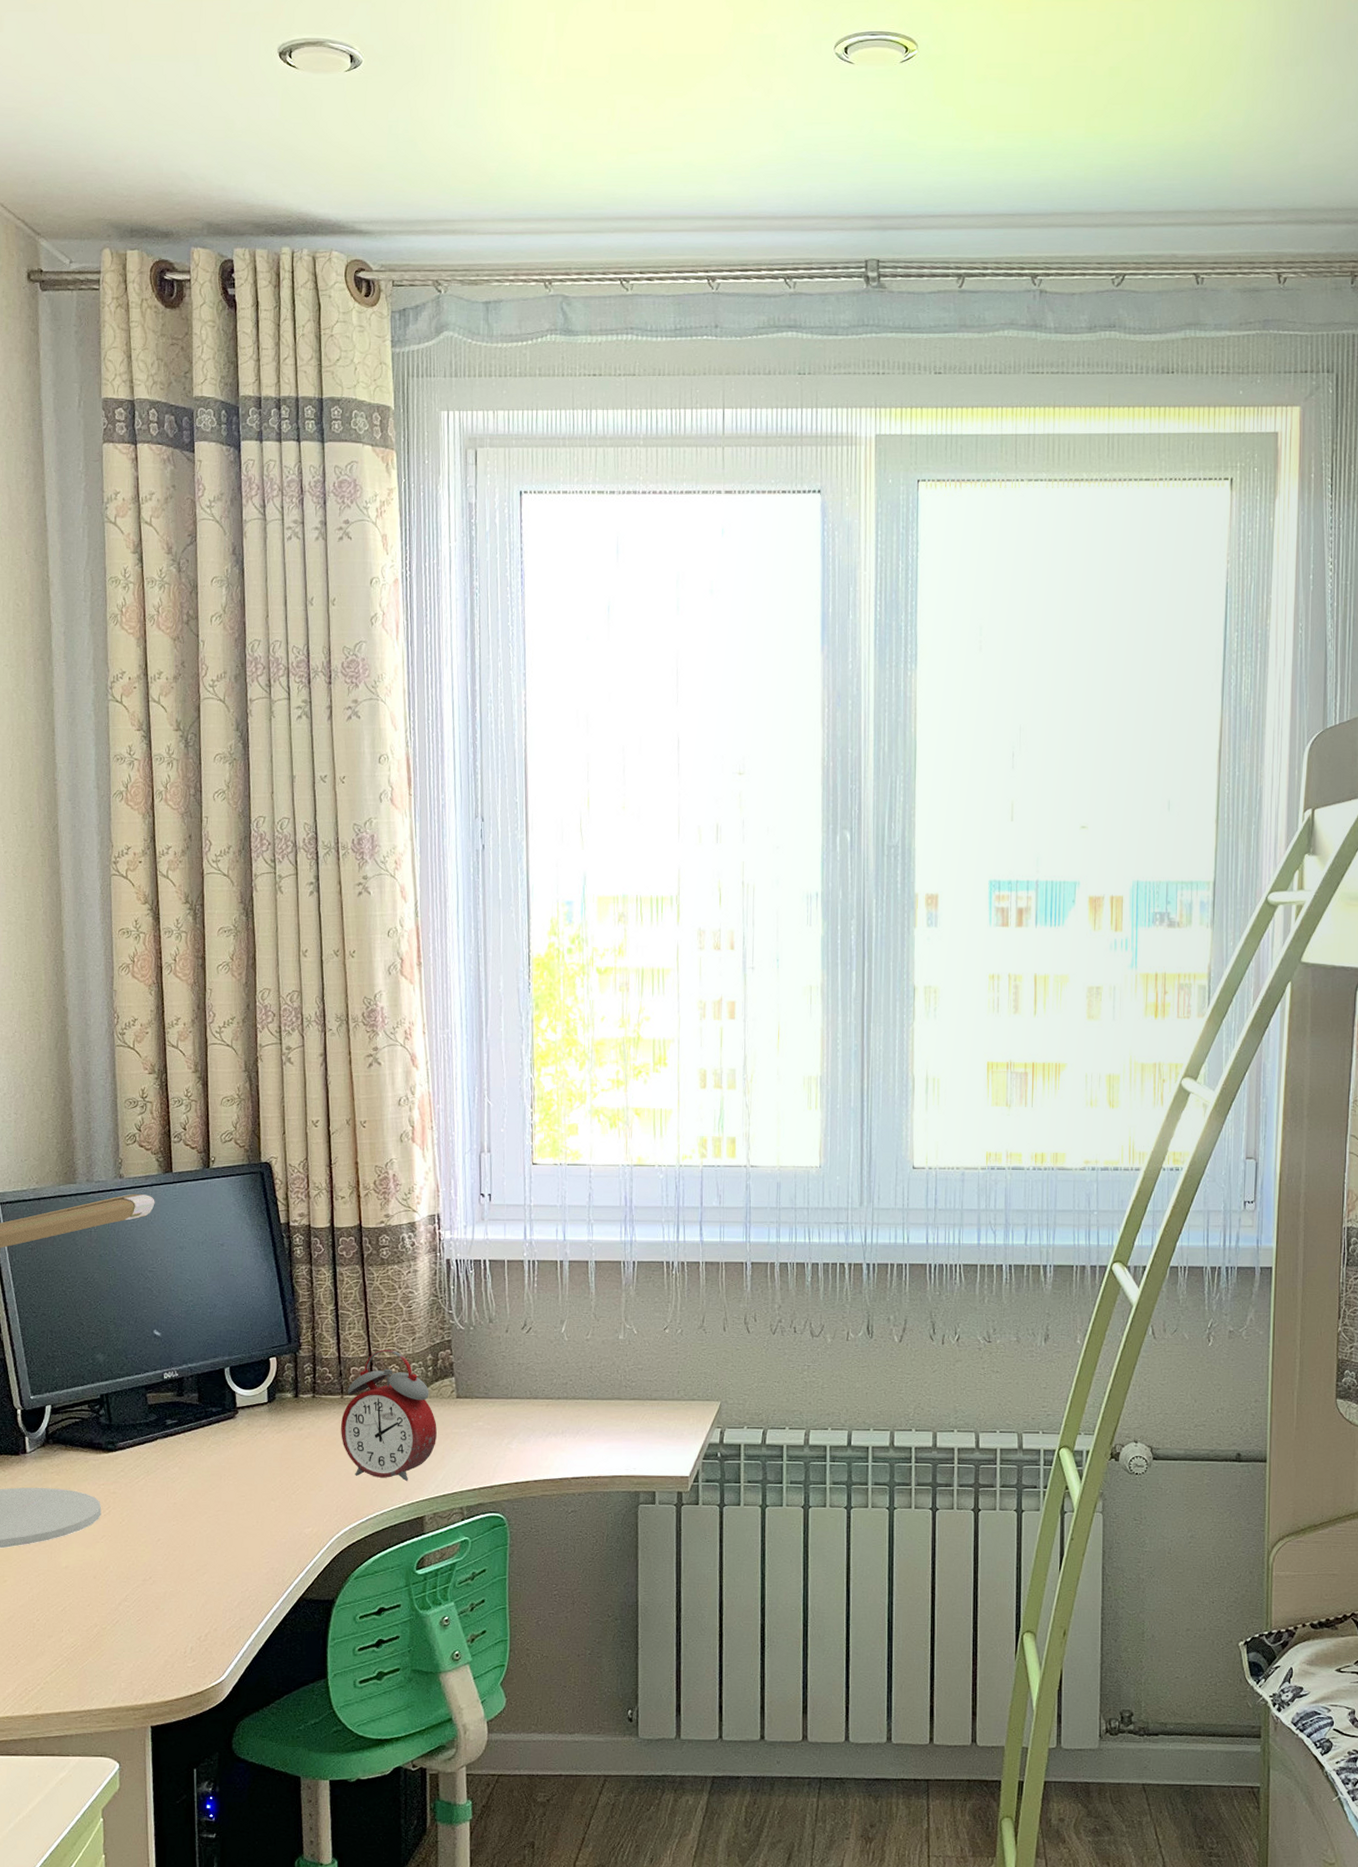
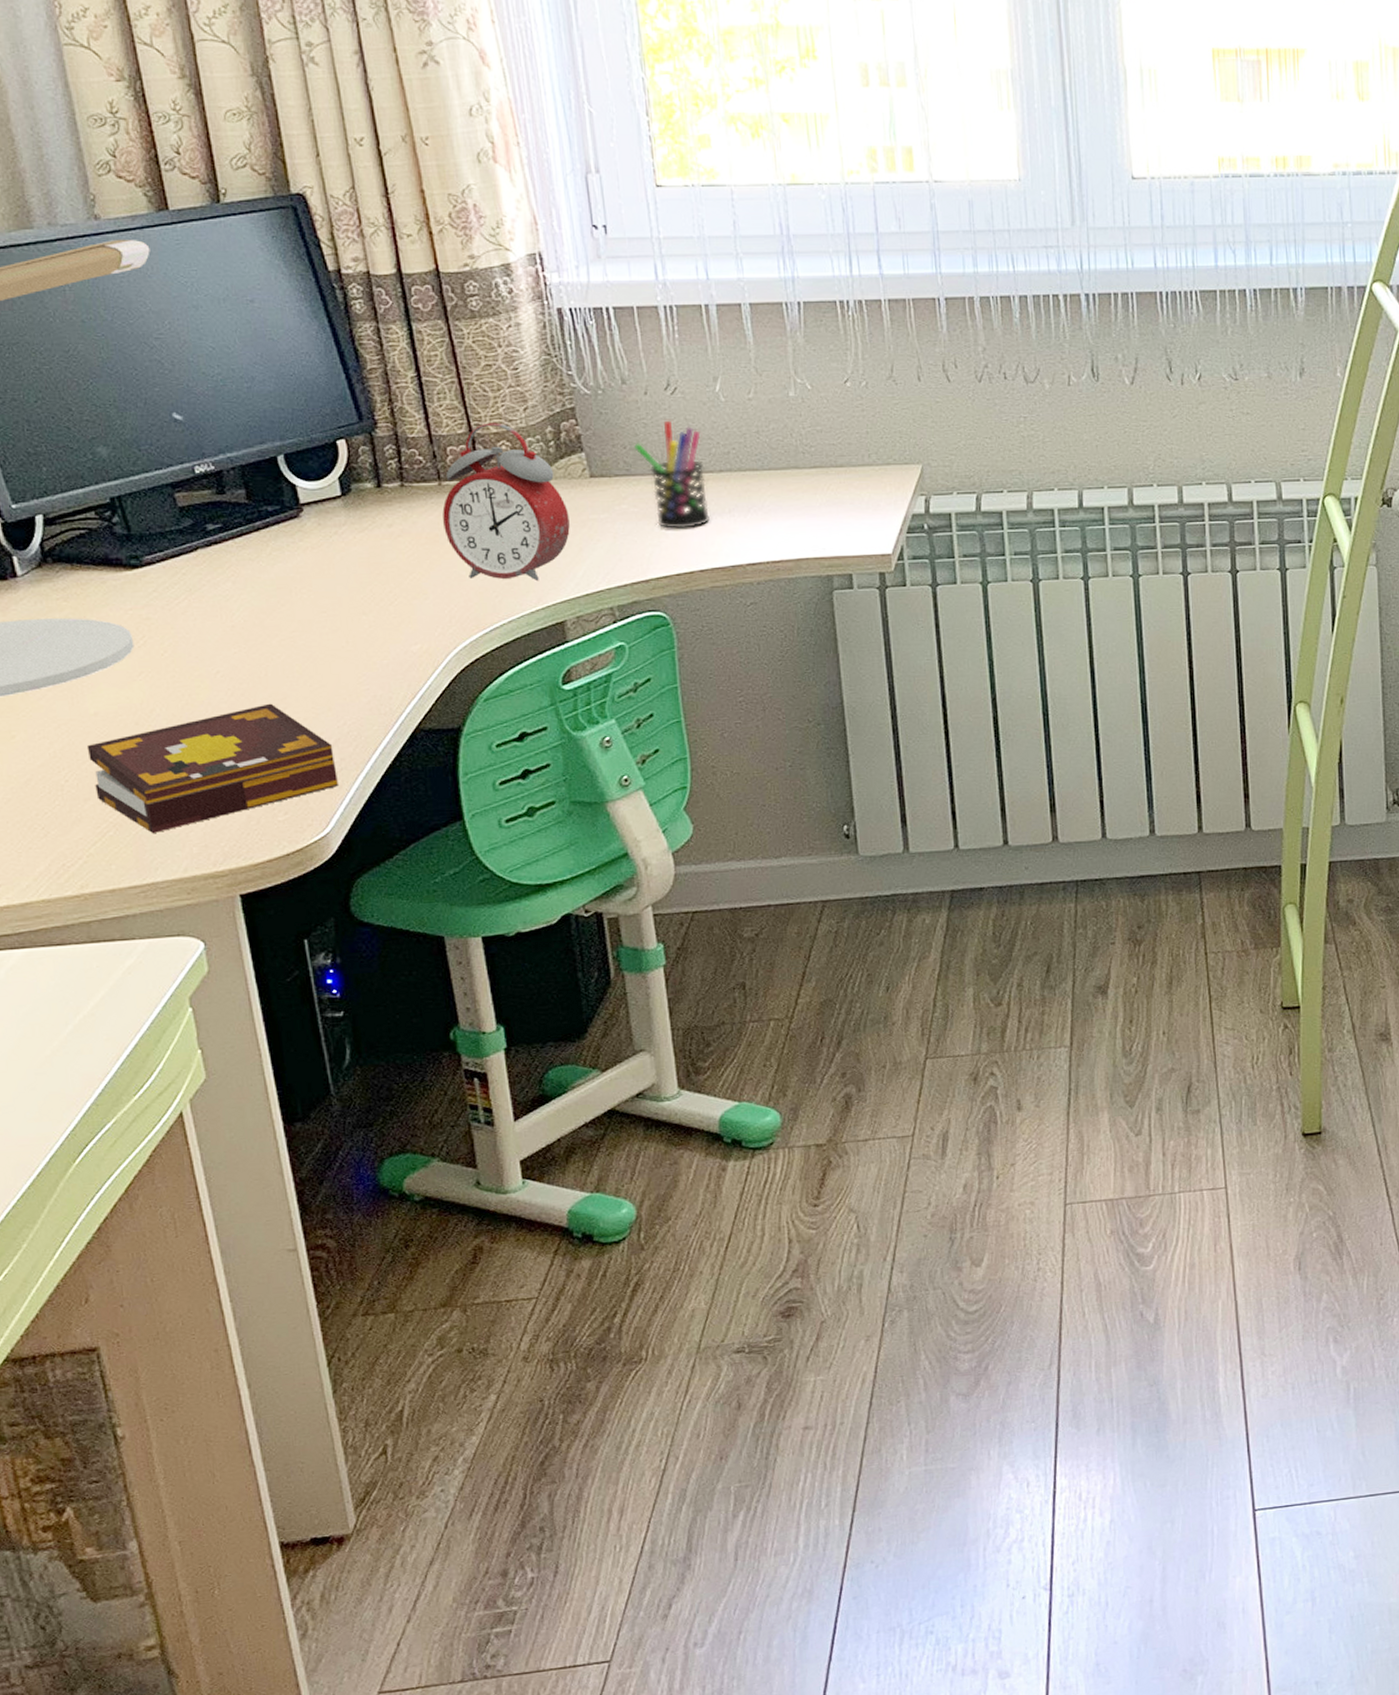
book: none [56,1568,236,1669] -> present [86,703,338,833]
pen holder: none [492,1354,547,1445] -> present [633,420,711,529]

